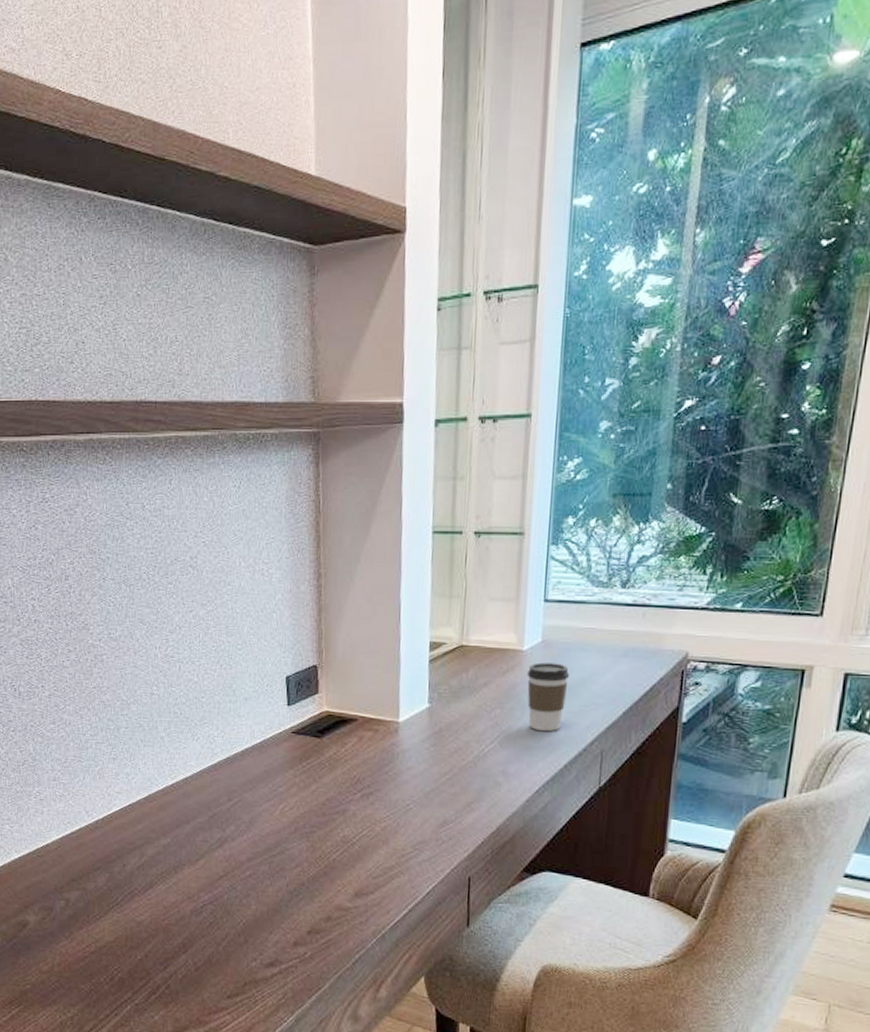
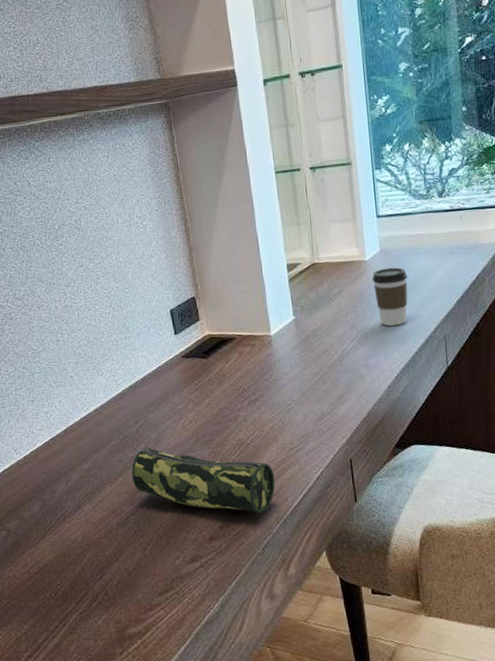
pencil case: none [215,830,379,923] -> present [131,447,276,513]

